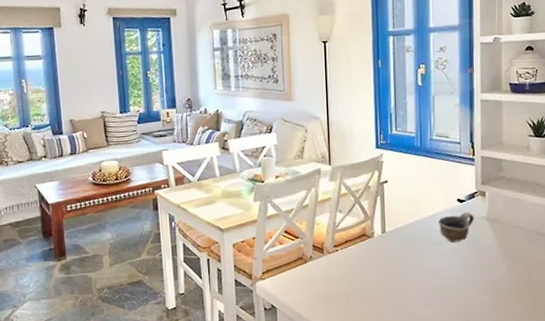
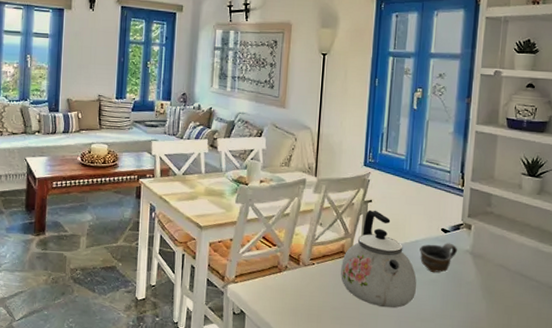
kettle: none [364,190,439,283] -> present [341,209,417,309]

